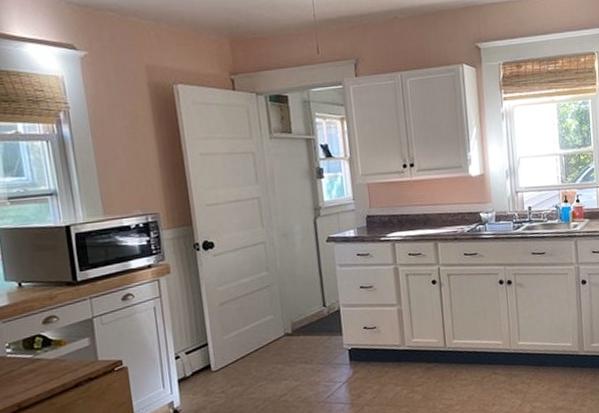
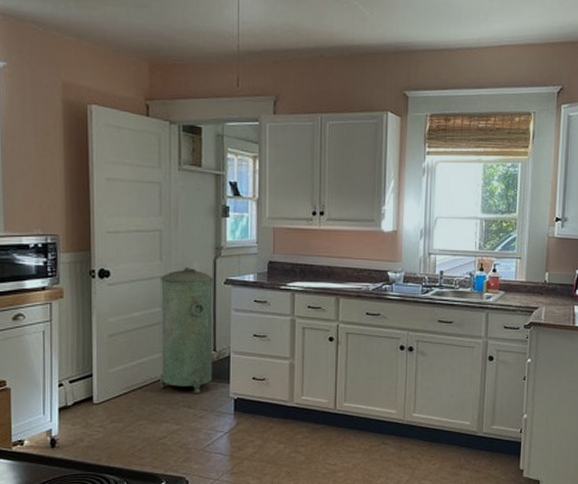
trash can: none [263,229,326,349] -> present [159,266,214,393]

